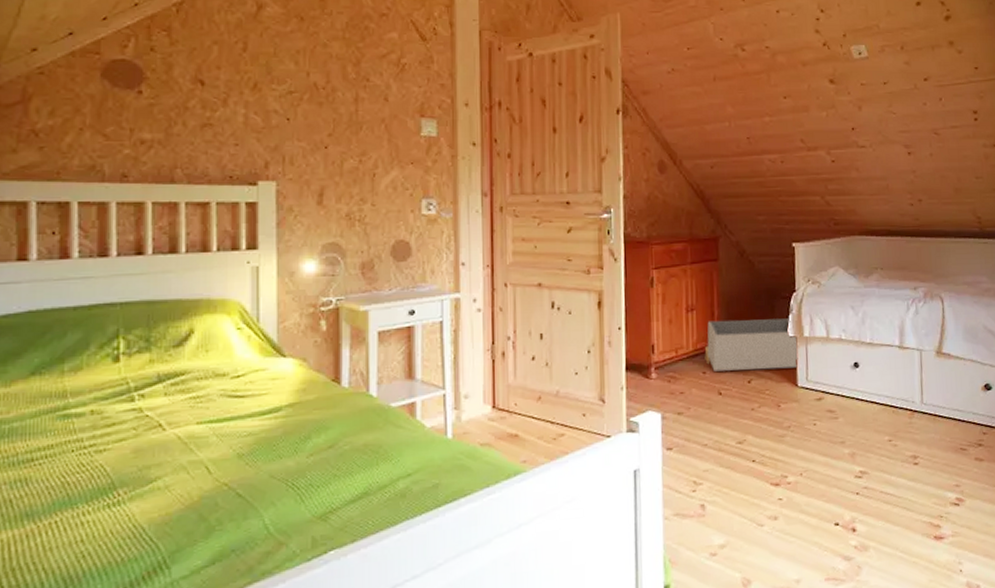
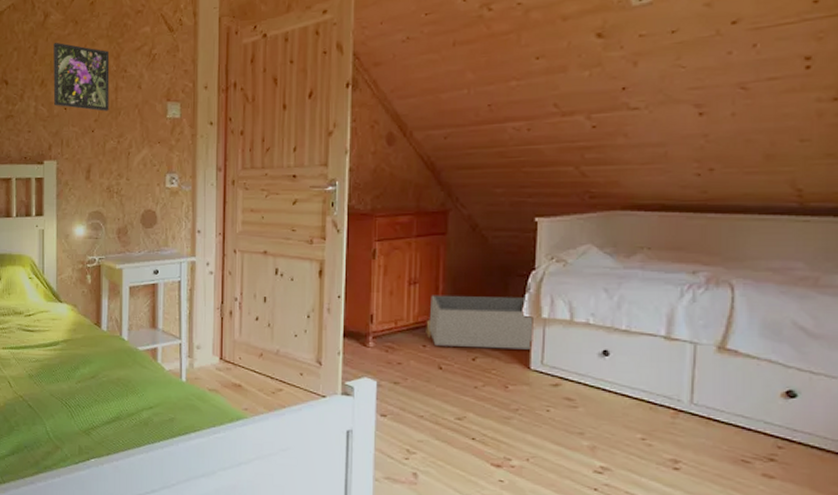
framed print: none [271,39,347,125] -> present [53,42,110,111]

